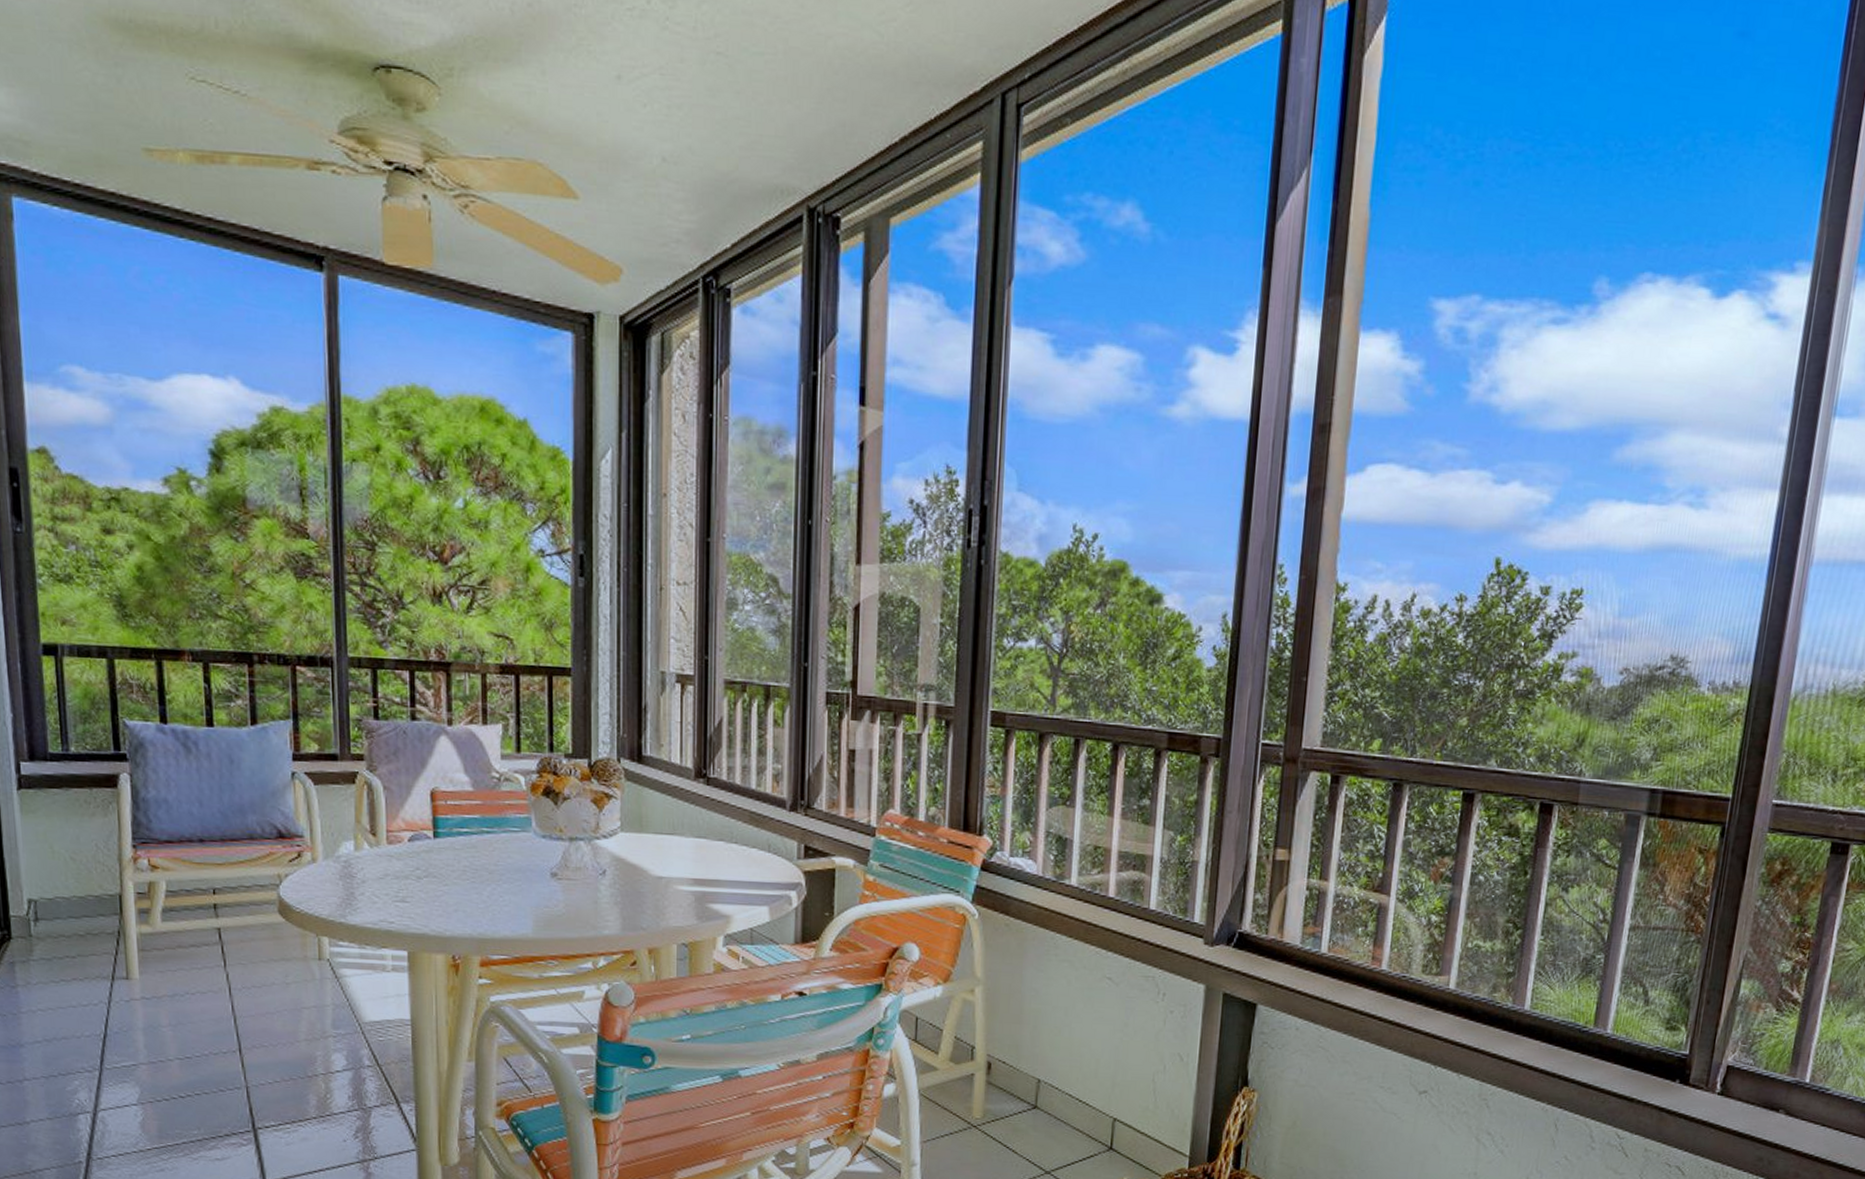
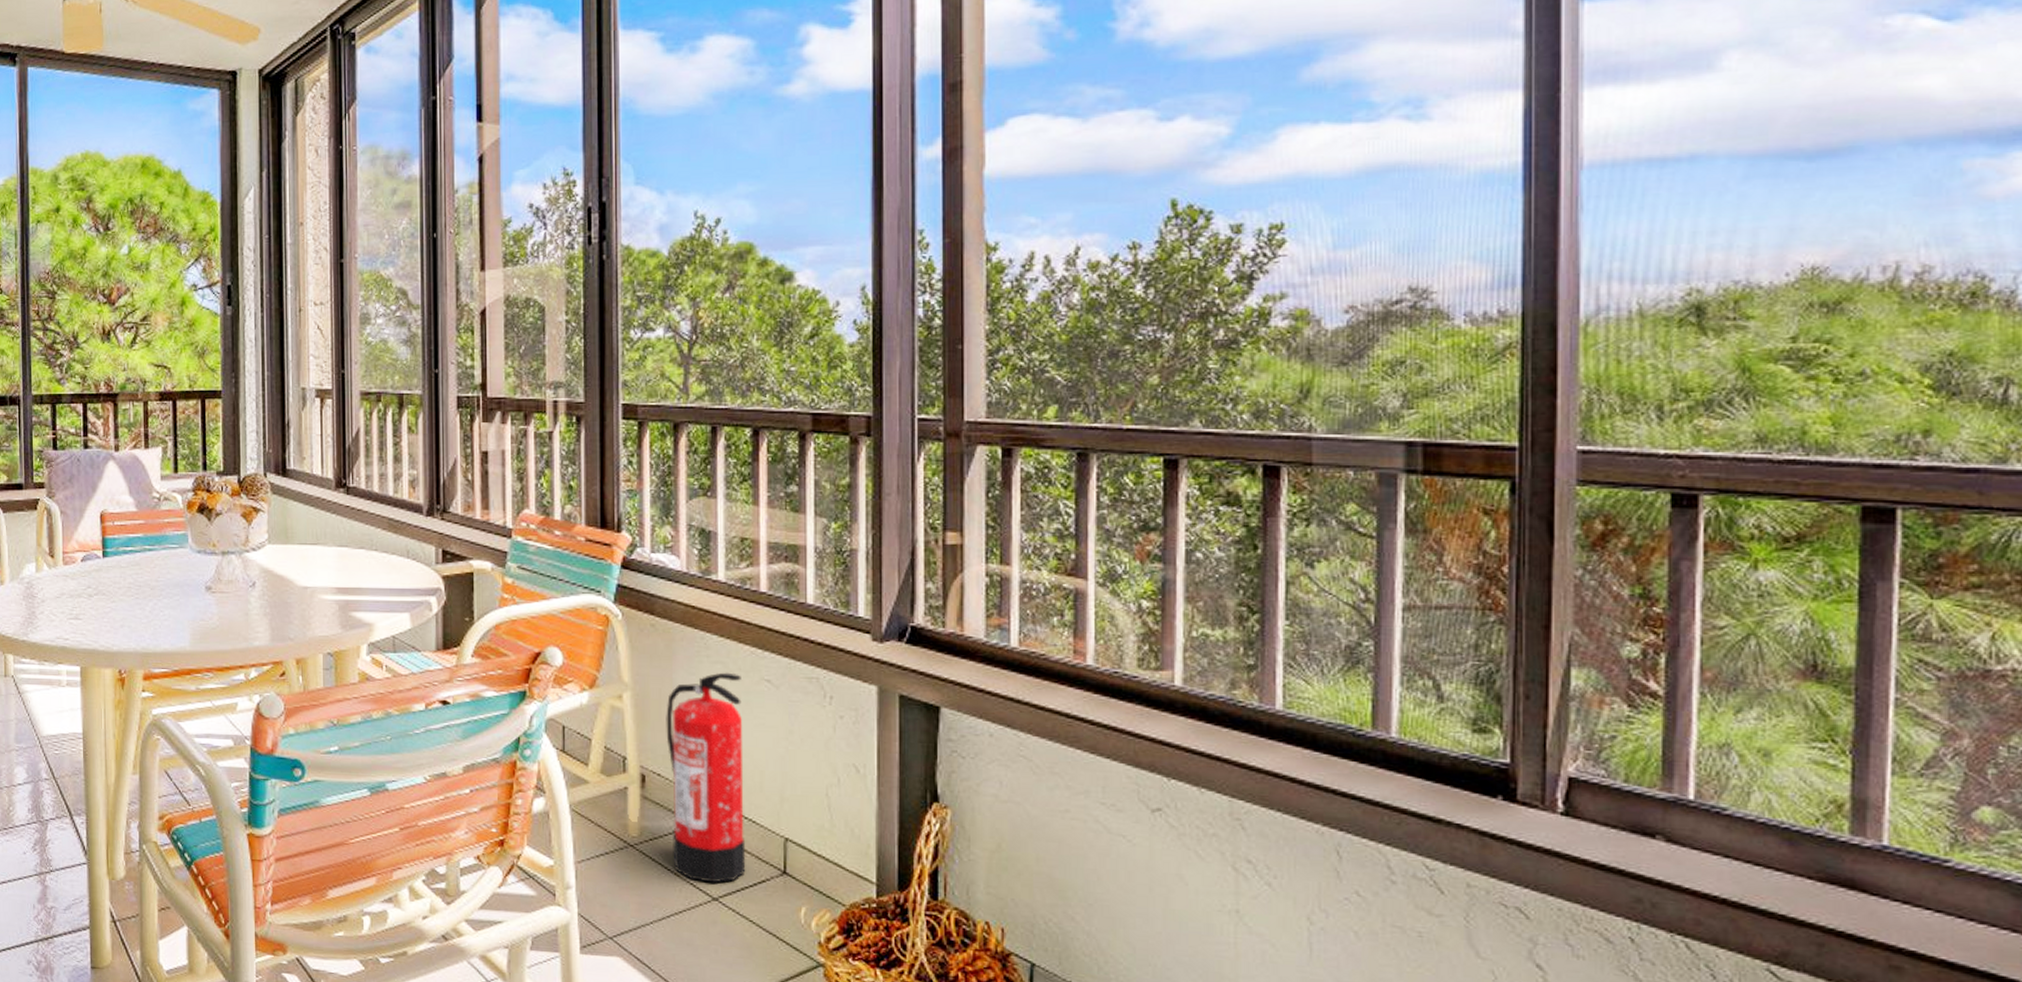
fire extinguisher: none [1012,970,1086,1159] -> present [666,672,746,883]

